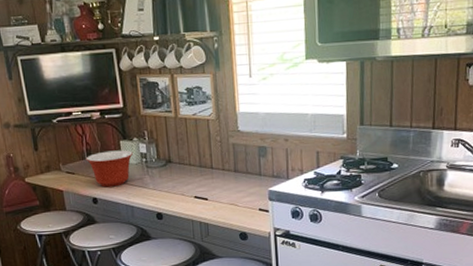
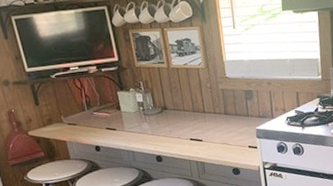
mixing bowl: present [85,150,133,188] -> none [86,100,130,136]

